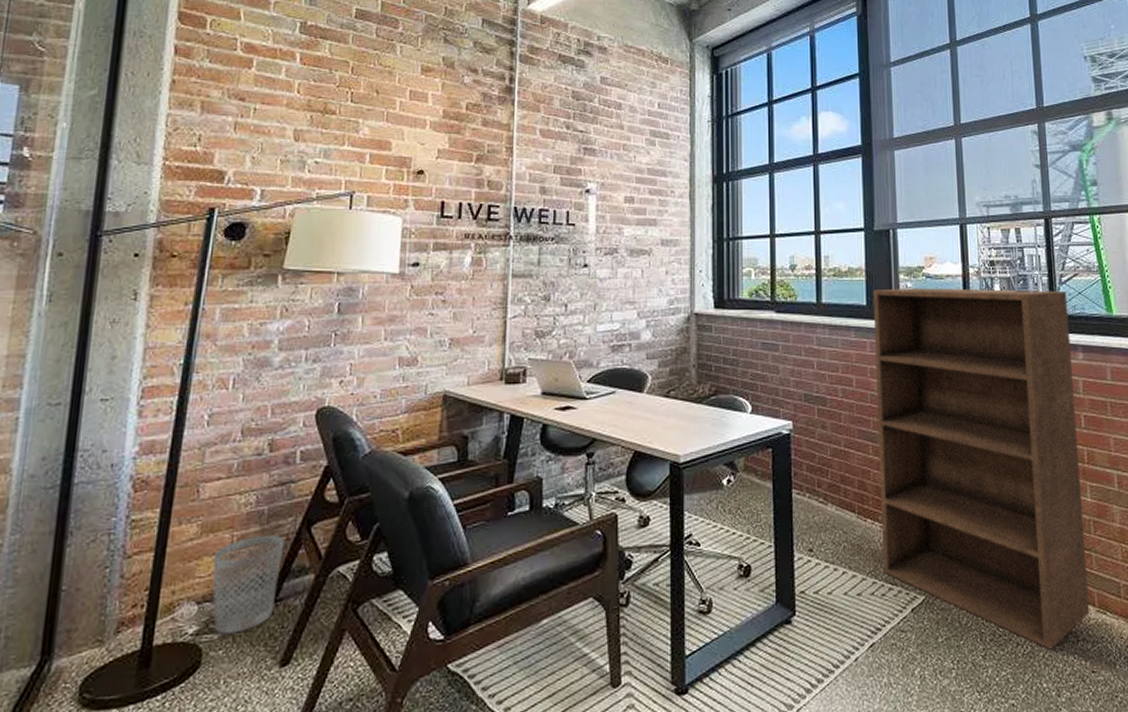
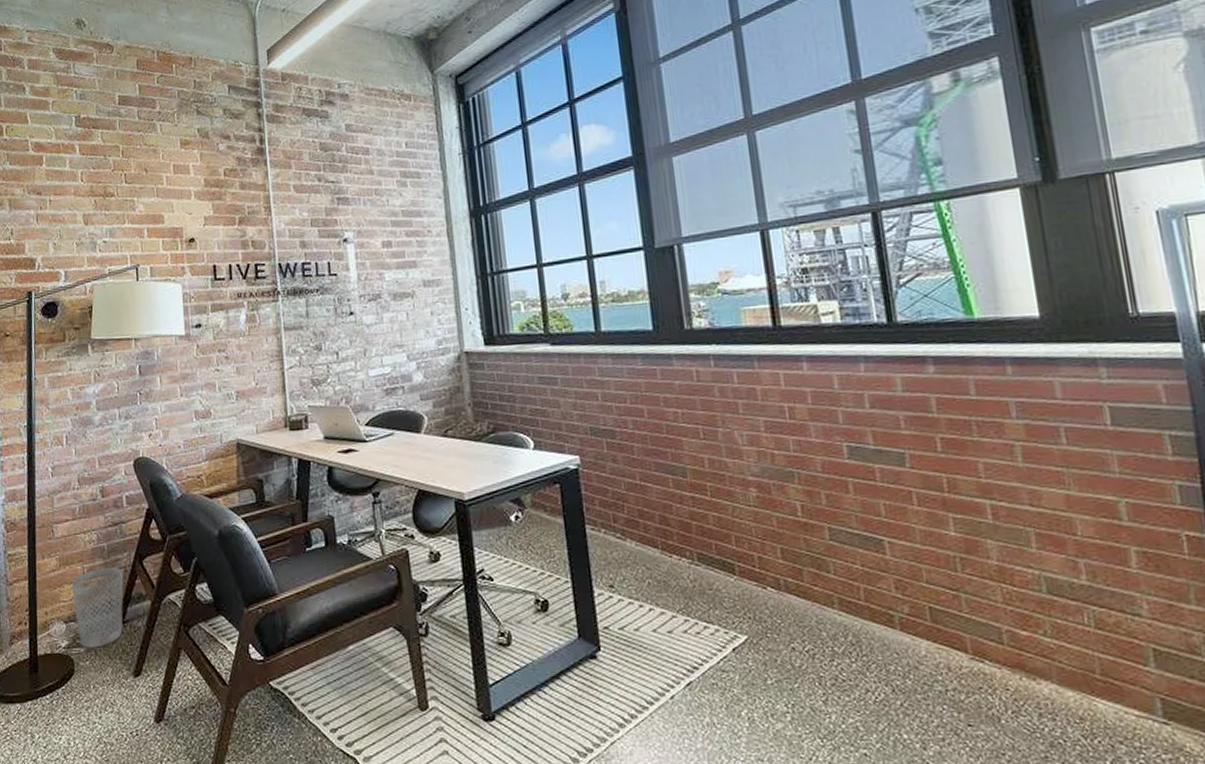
bookshelf: present [873,288,1090,650] -> none [660,295,962,699]

